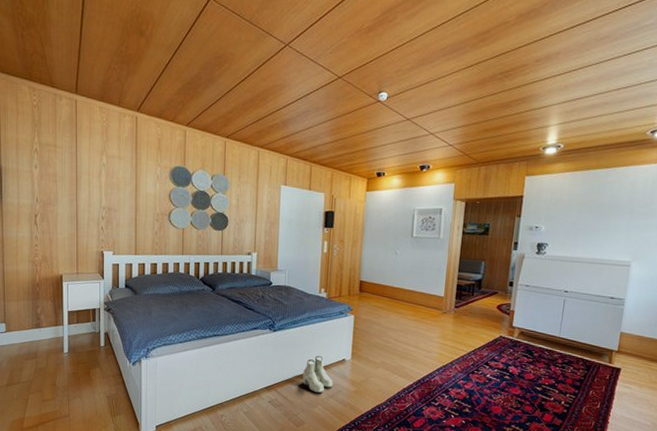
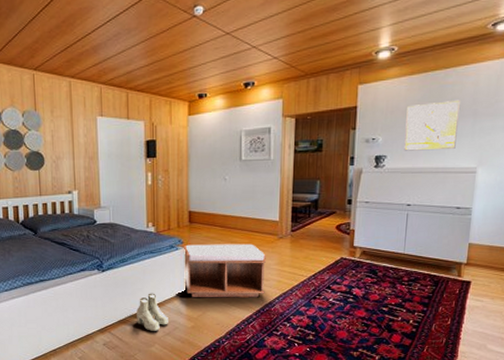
bench: none [350,312,430,368] -> present [184,244,266,298]
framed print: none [564,197,619,242] -> present [404,99,460,151]

